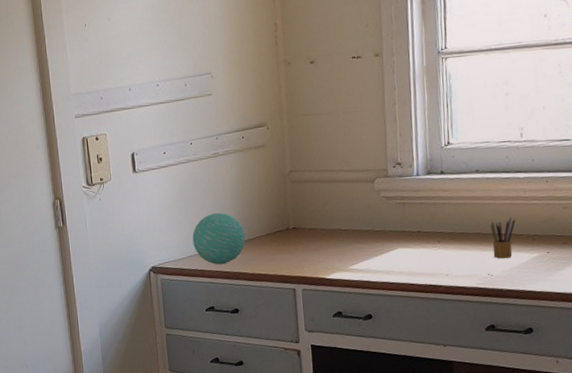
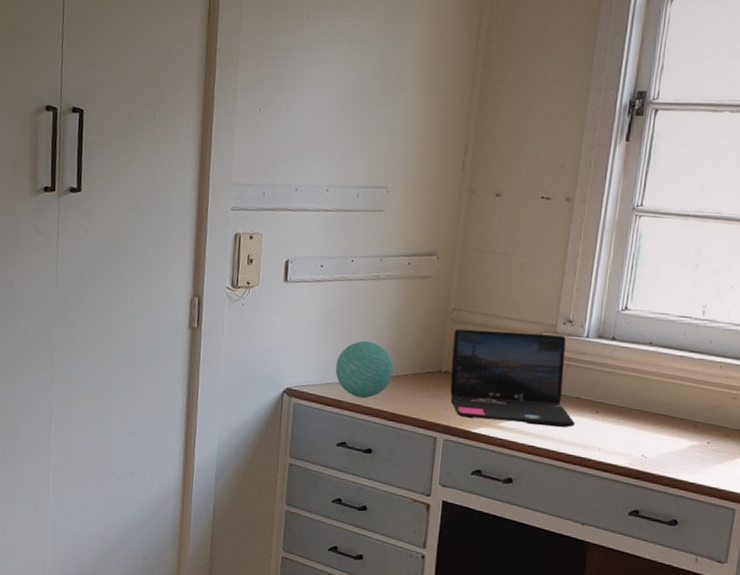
laptop: none [295,178,420,267] -> present [450,329,575,428]
pencil box: present [491,217,516,259] -> none [651,398,681,442]

